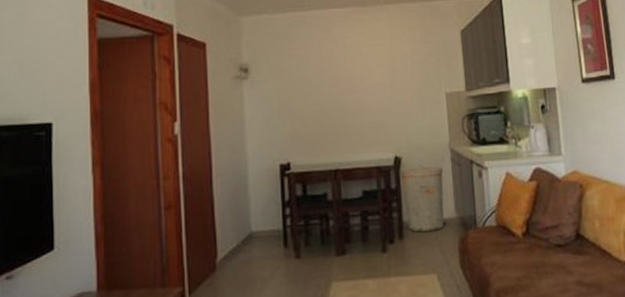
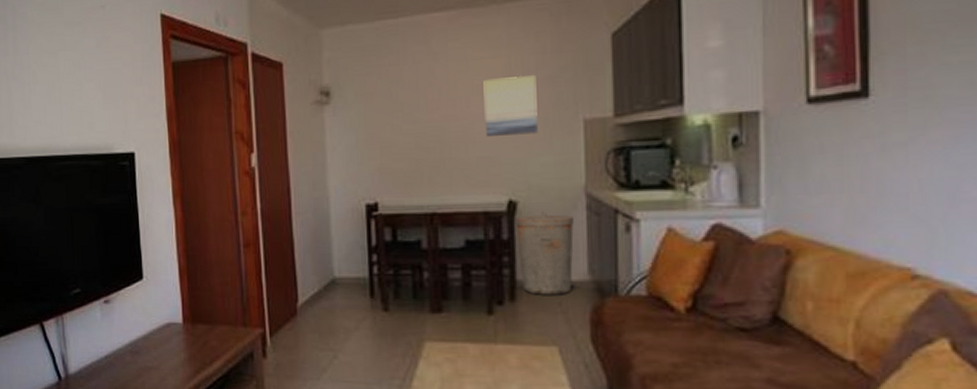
wall art: none [373,59,414,106] -> present [483,75,538,136]

